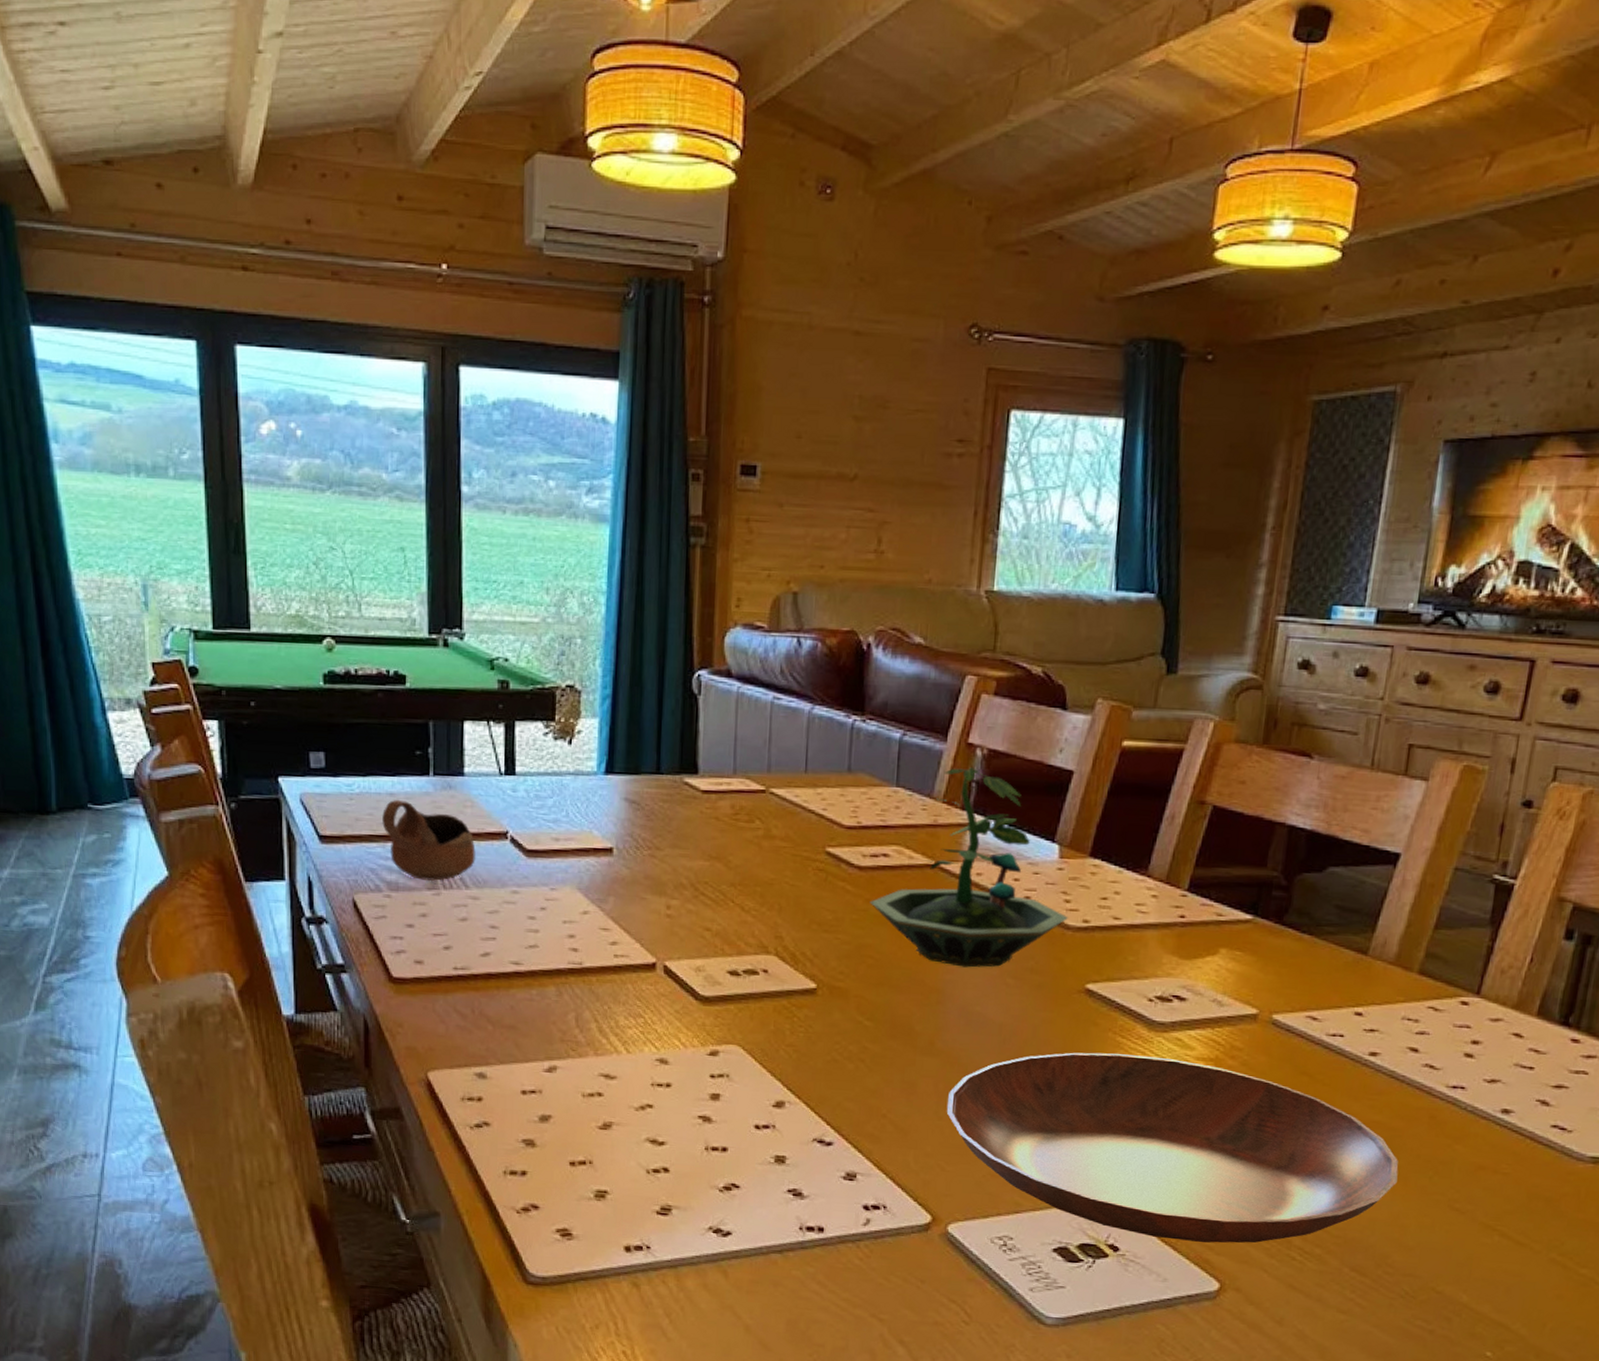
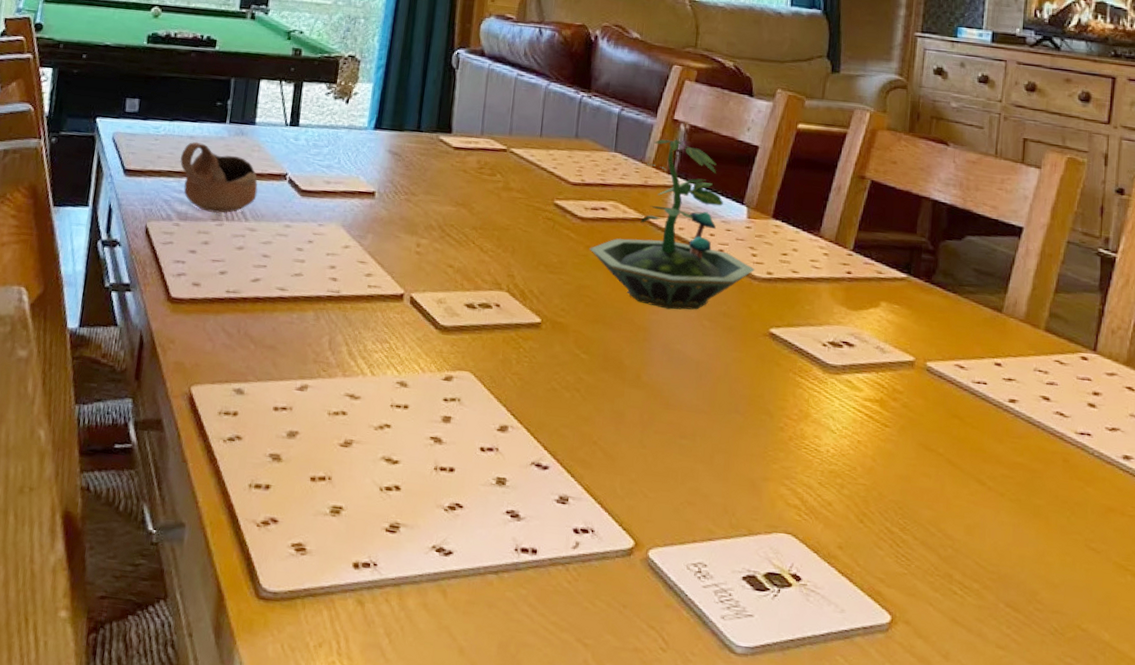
bowl: present [946,1052,1398,1243] -> none [649,389,1041,577]

